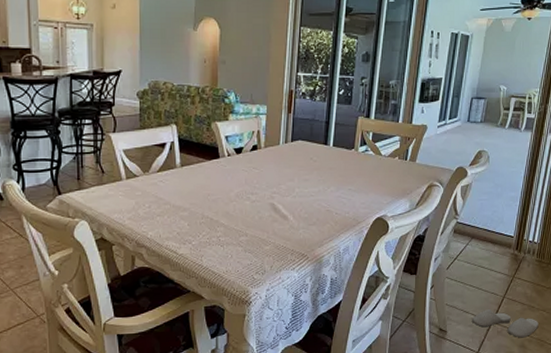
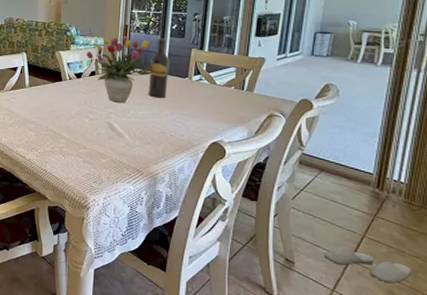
flower arrangement: none [247,103,320,181] -> present [86,36,154,104]
wine bottle: none [314,105,337,173] -> present [148,38,170,98]

